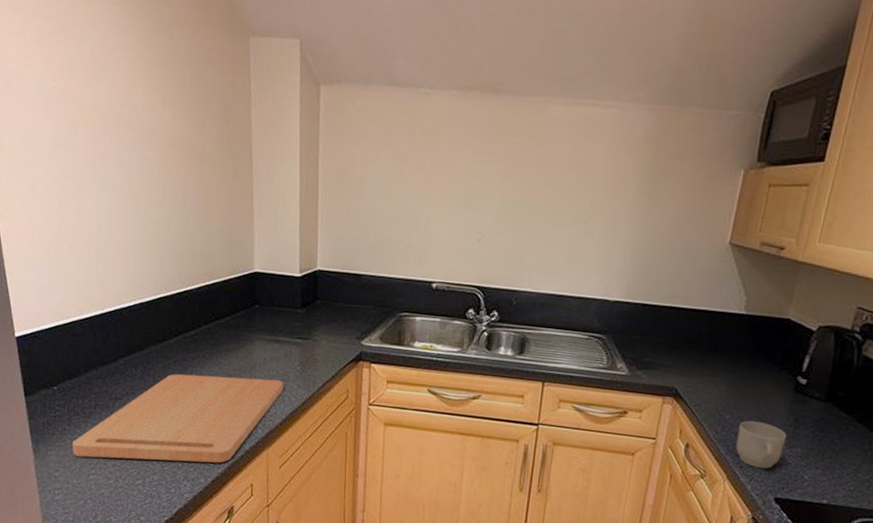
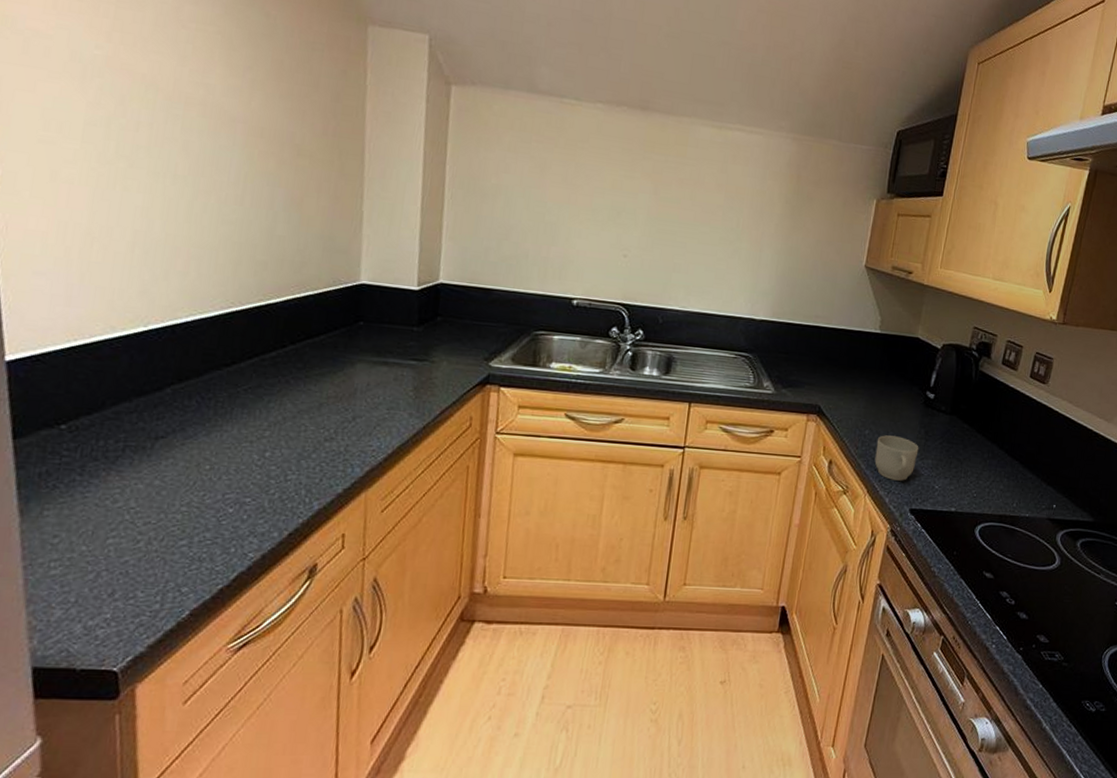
cutting board: present [72,374,284,463] -> none [83,404,392,515]

